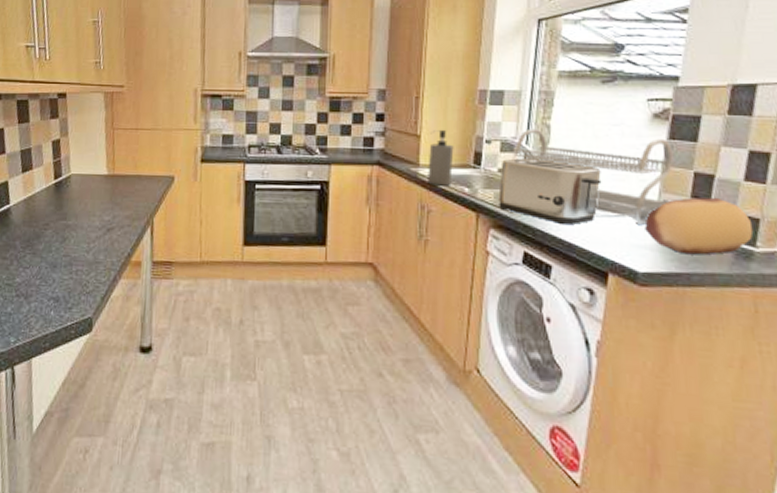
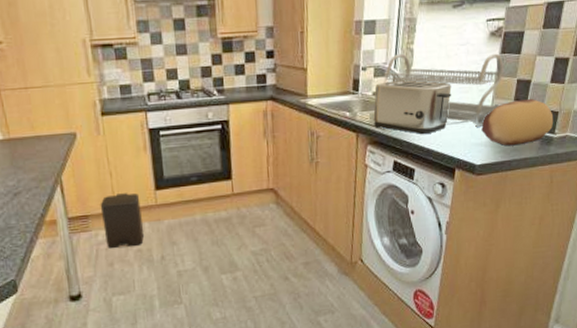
pedal bin: none [185,244,226,303] -> present [100,193,144,248]
soap dispenser: present [428,129,454,186] -> none [315,61,336,113]

